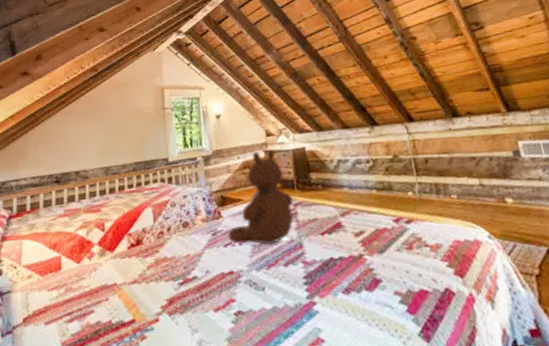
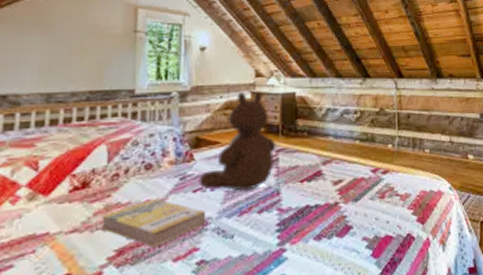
book: none [153,253,239,298] -> present [101,199,206,248]

